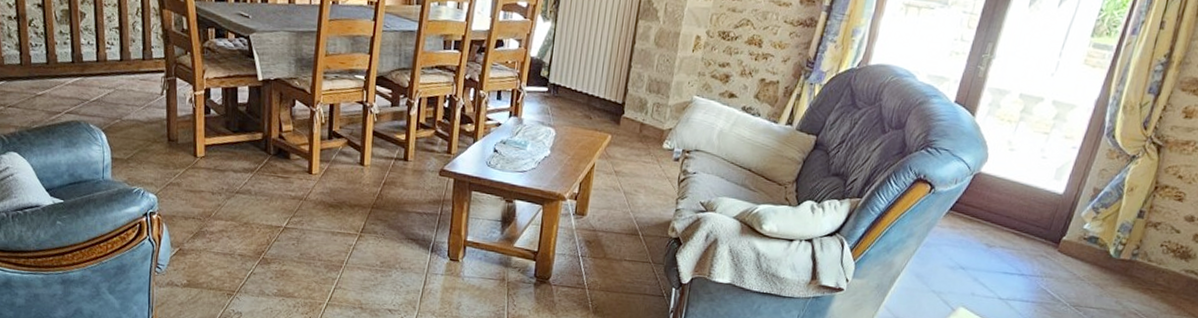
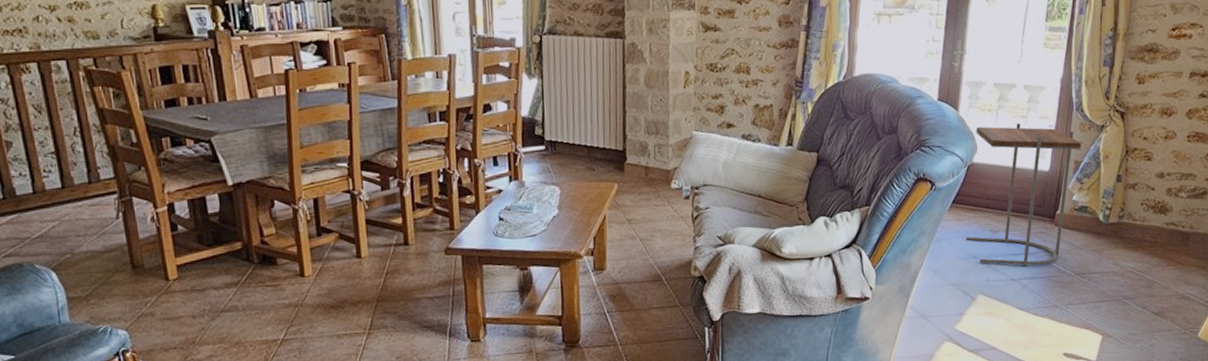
side table: none [956,136,1106,289] -> present [965,123,1082,266]

